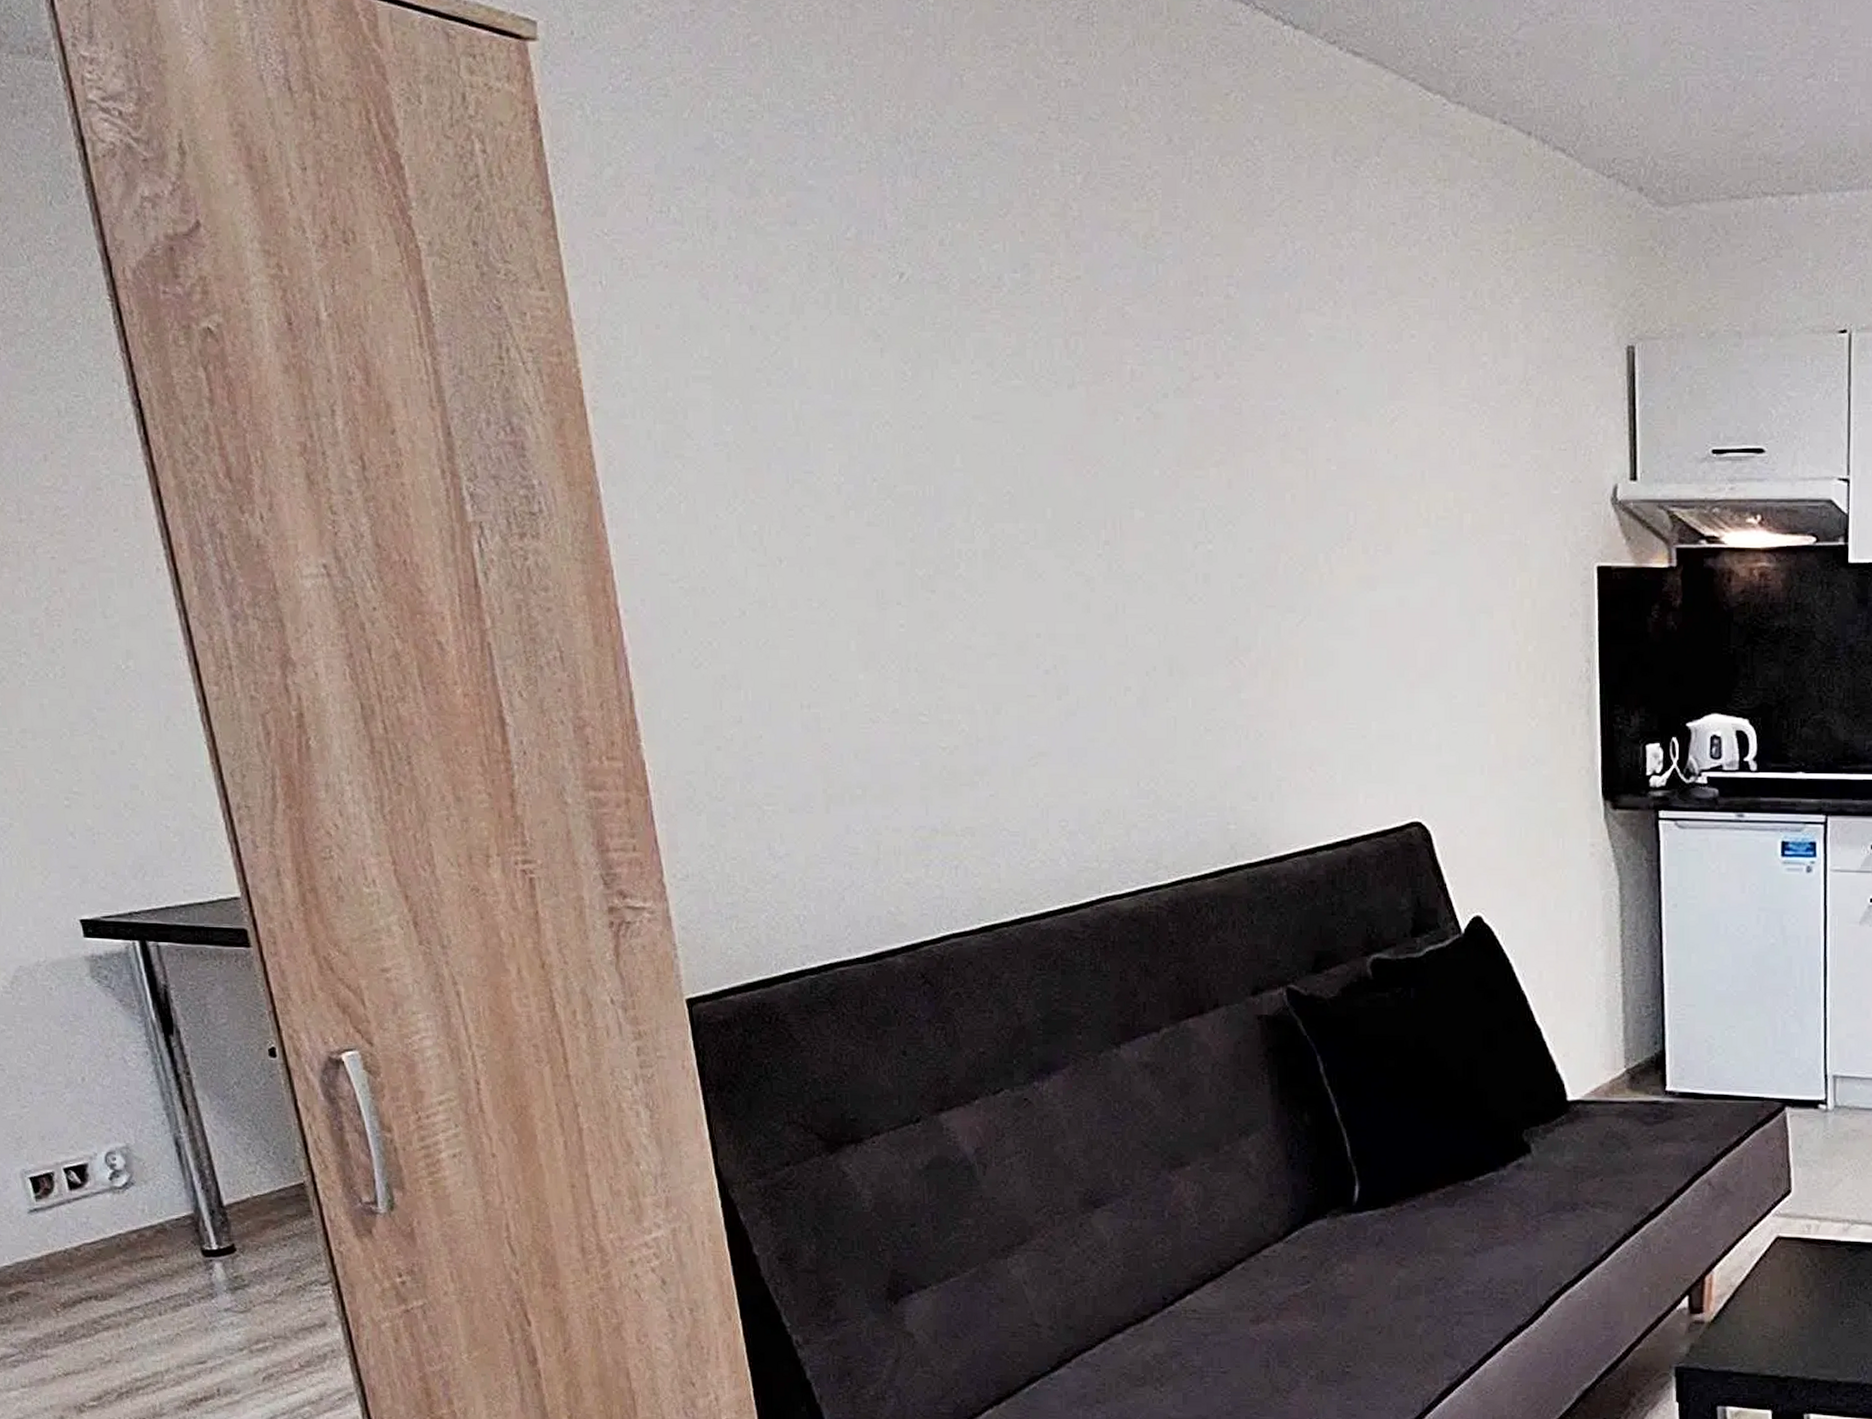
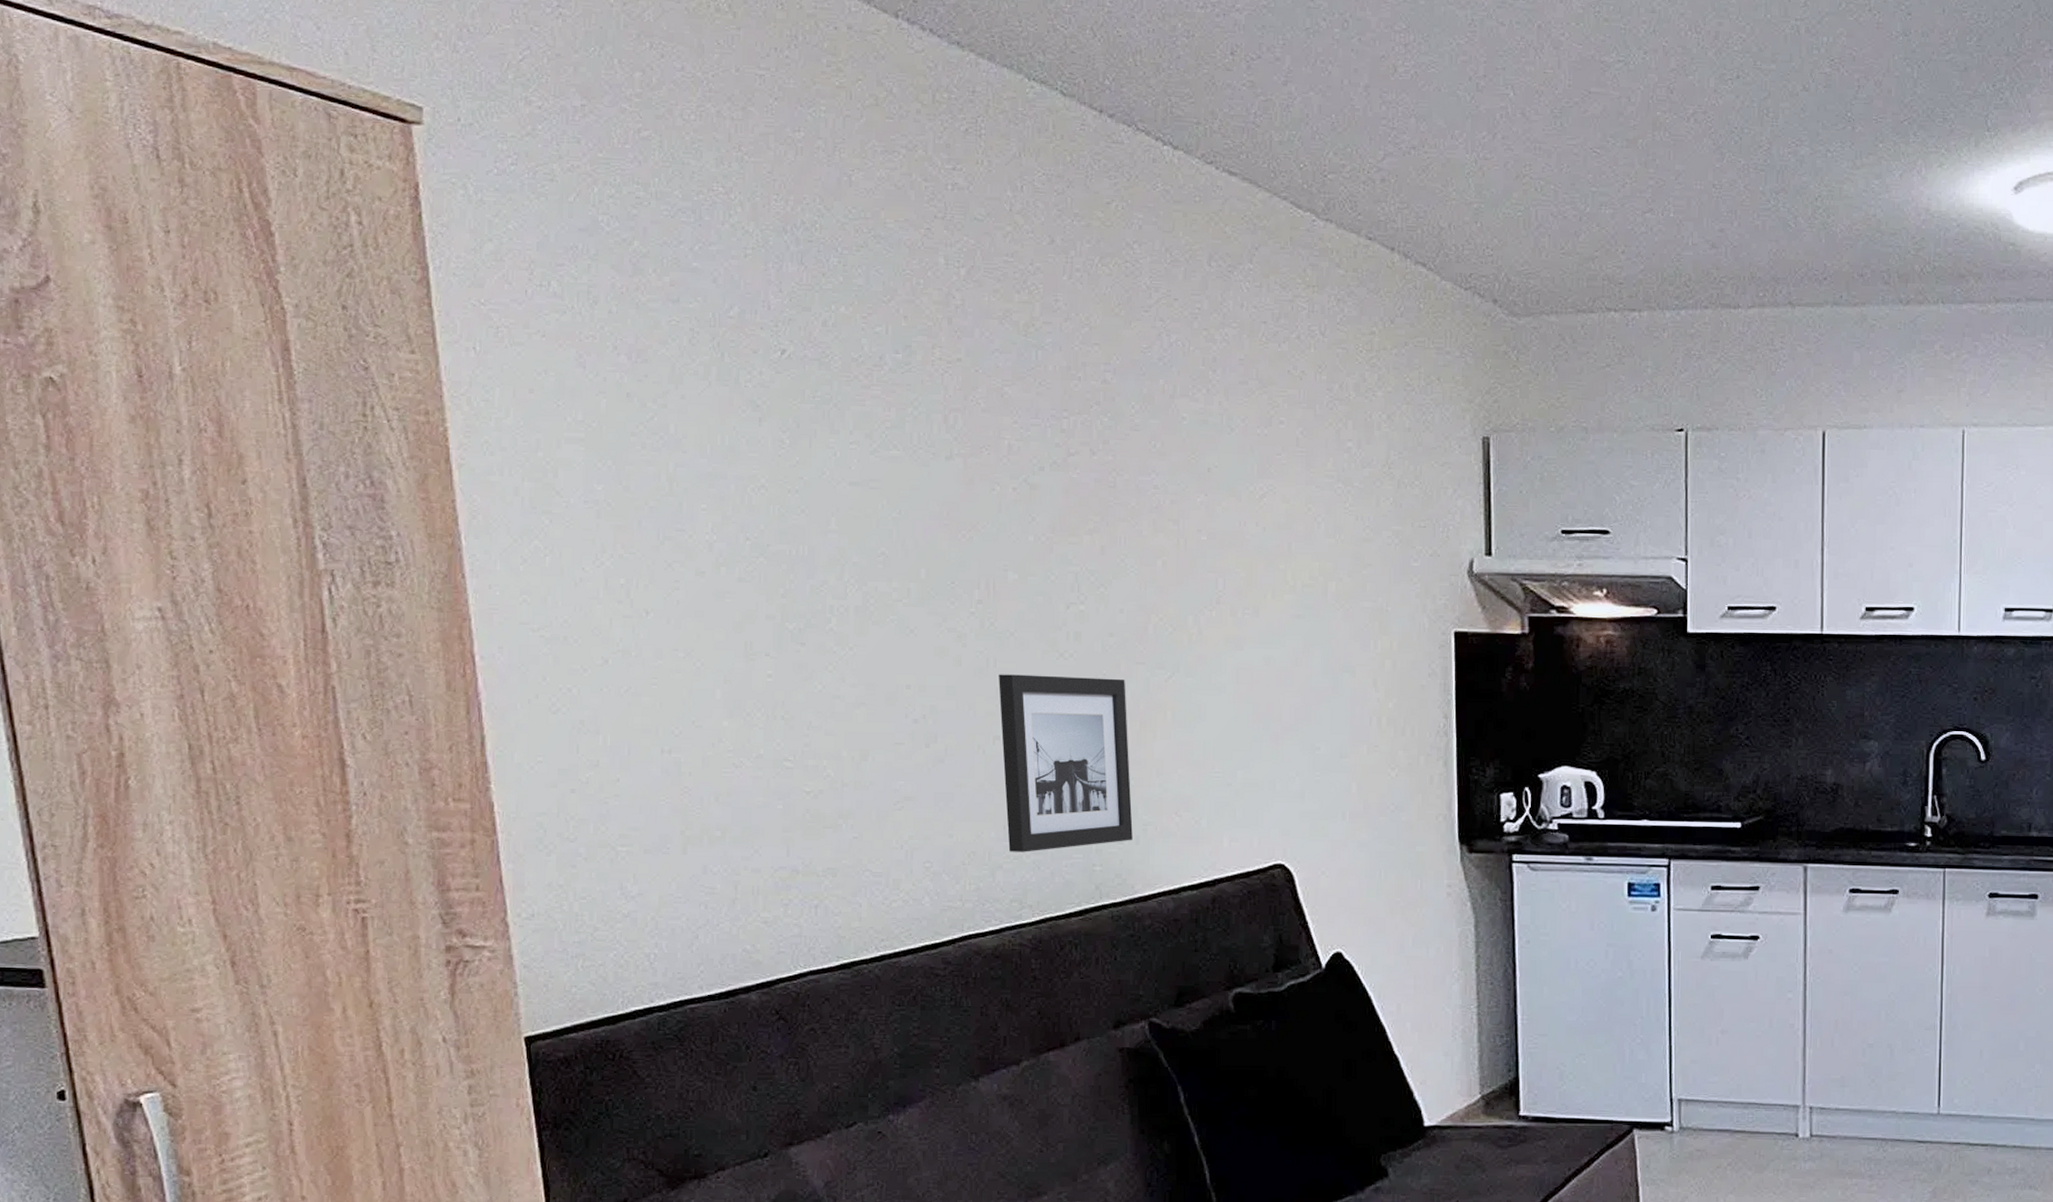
wall art: none [1128,620,1267,810] -> present [998,674,1133,852]

